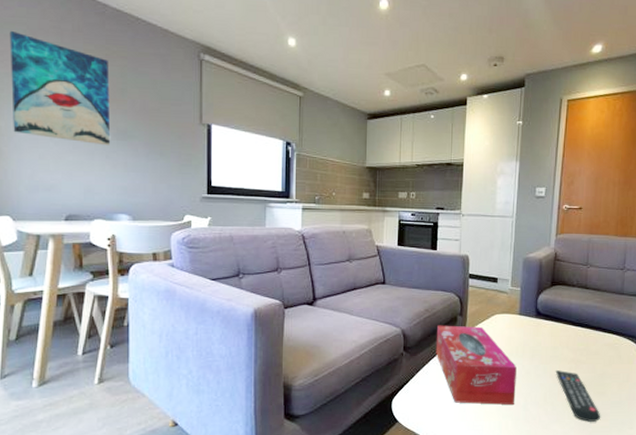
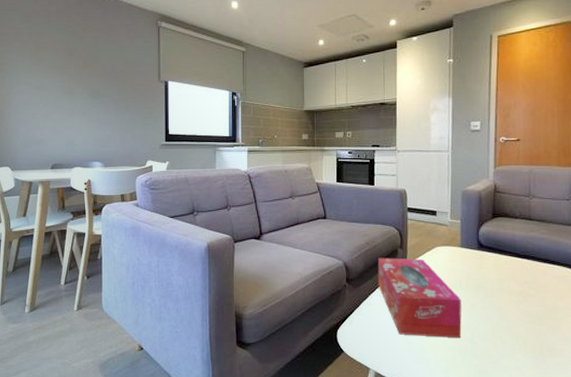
wall art: present [9,30,111,146] -> none [10,16,87,104]
remote control: present [555,370,601,422] -> none [502,304,556,358]

